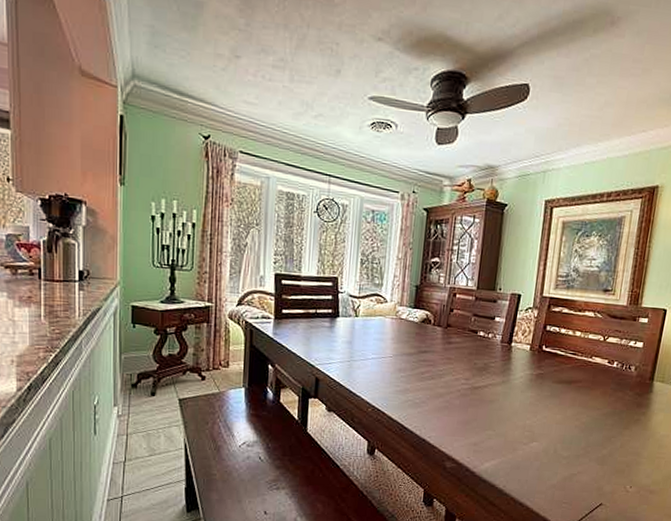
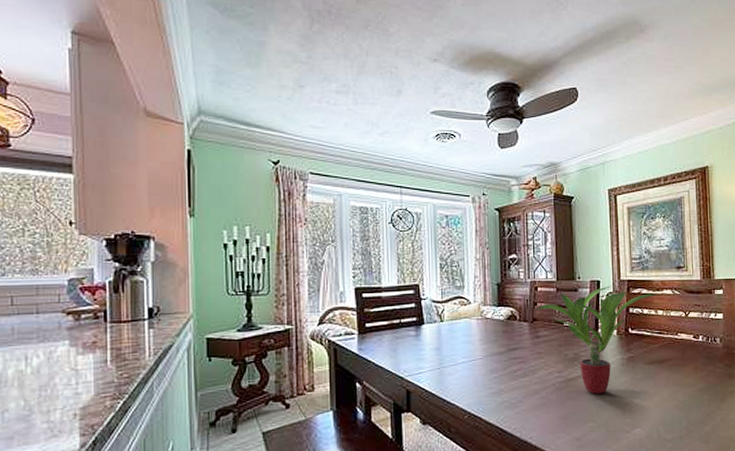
potted plant: none [453,300,579,405] -> present [537,285,657,394]

